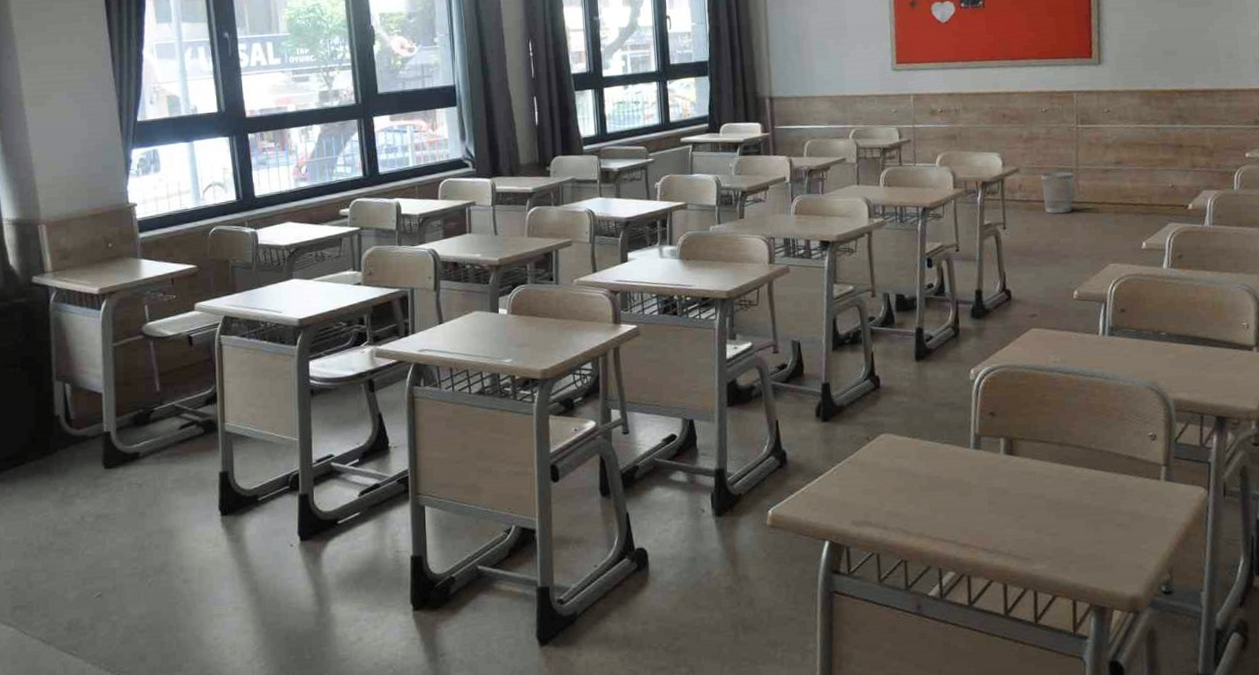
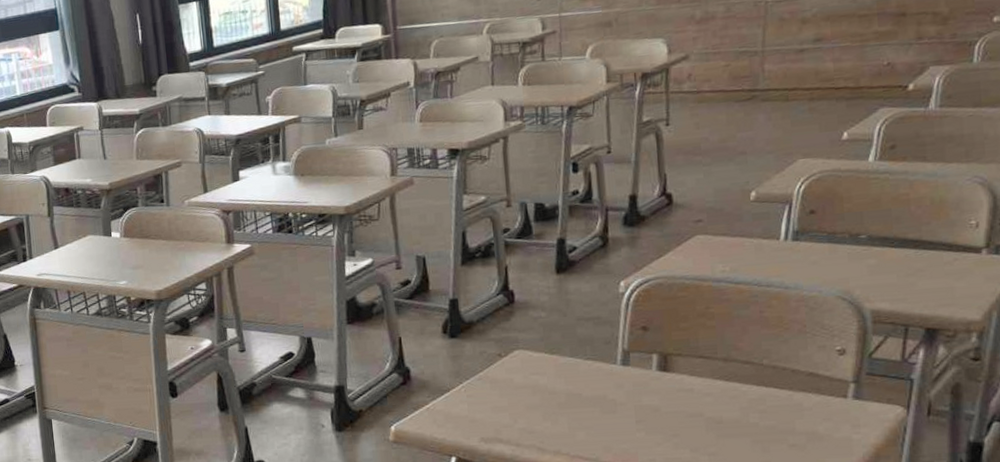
wastebasket: present [1040,172,1074,214] -> none [715,55,759,105]

